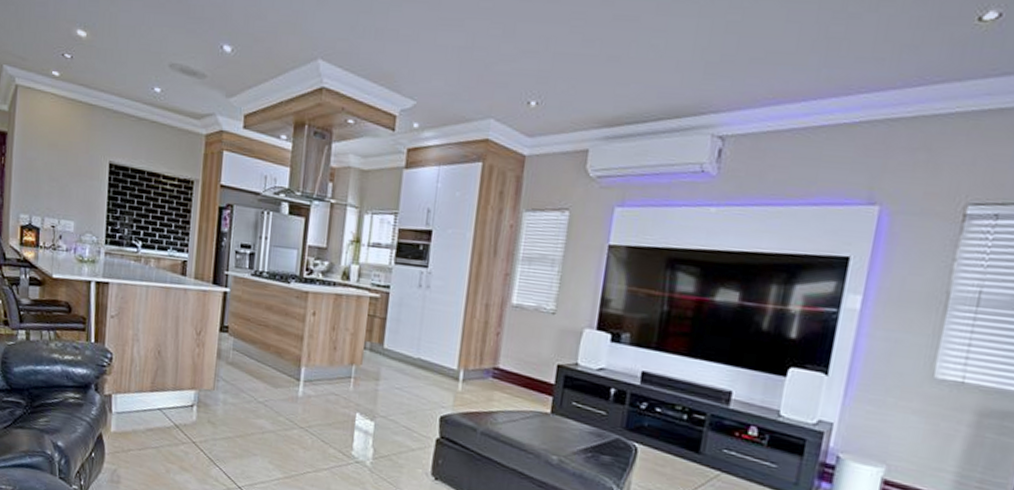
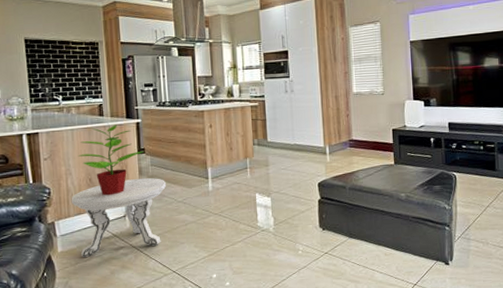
side table: none [133,361,248,450] -> present [71,178,167,257]
potted plant: none [150,286,227,377] -> present [78,123,144,196]

